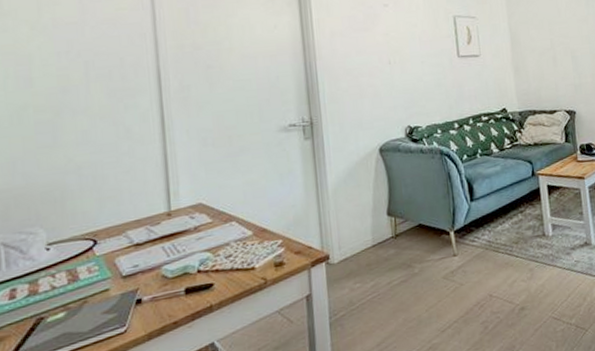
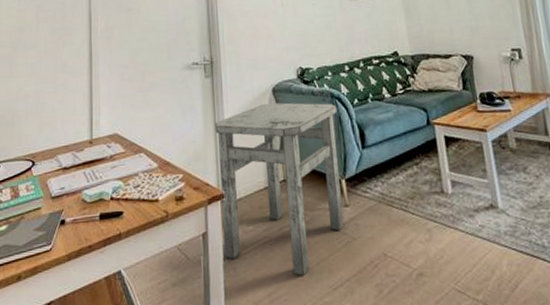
side table: none [317,160,452,324] -> present [215,102,344,276]

